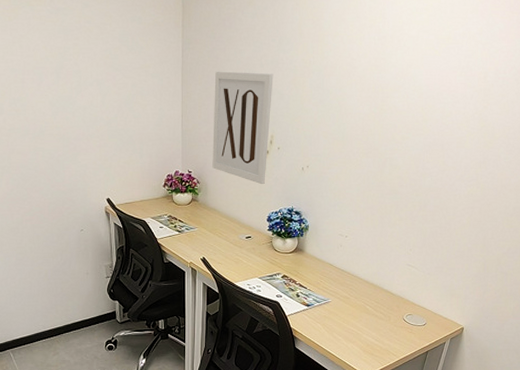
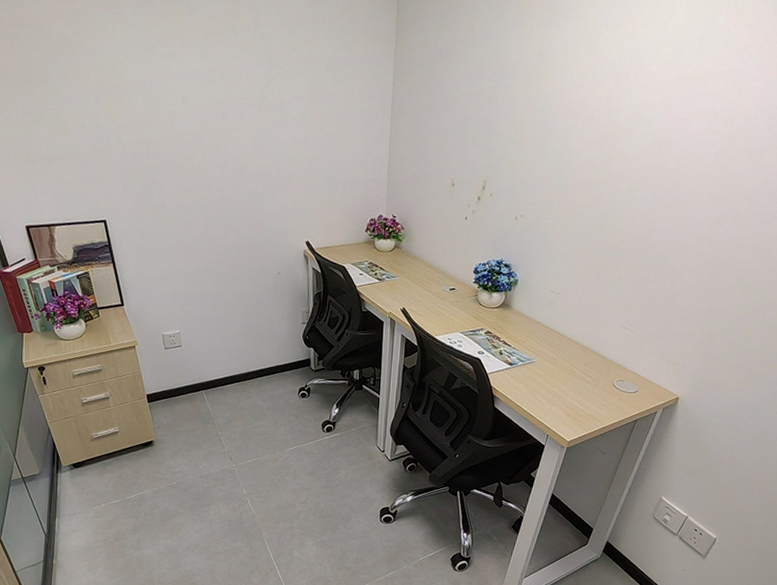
wall art: present [212,71,274,185] -> none [418,107,491,234]

